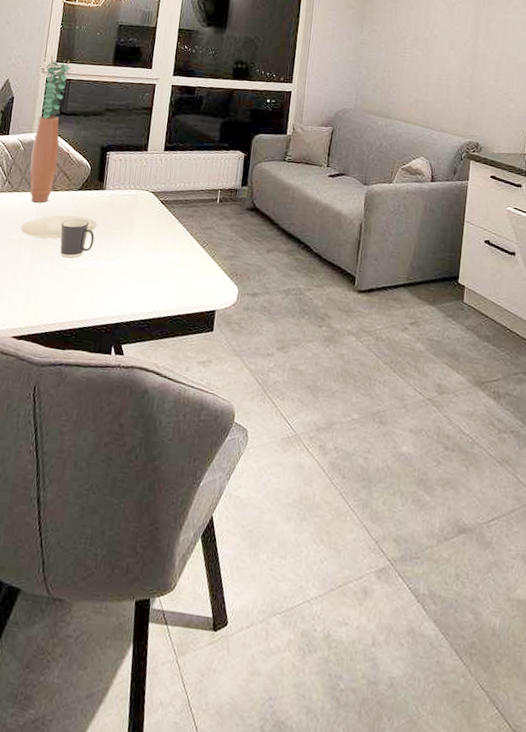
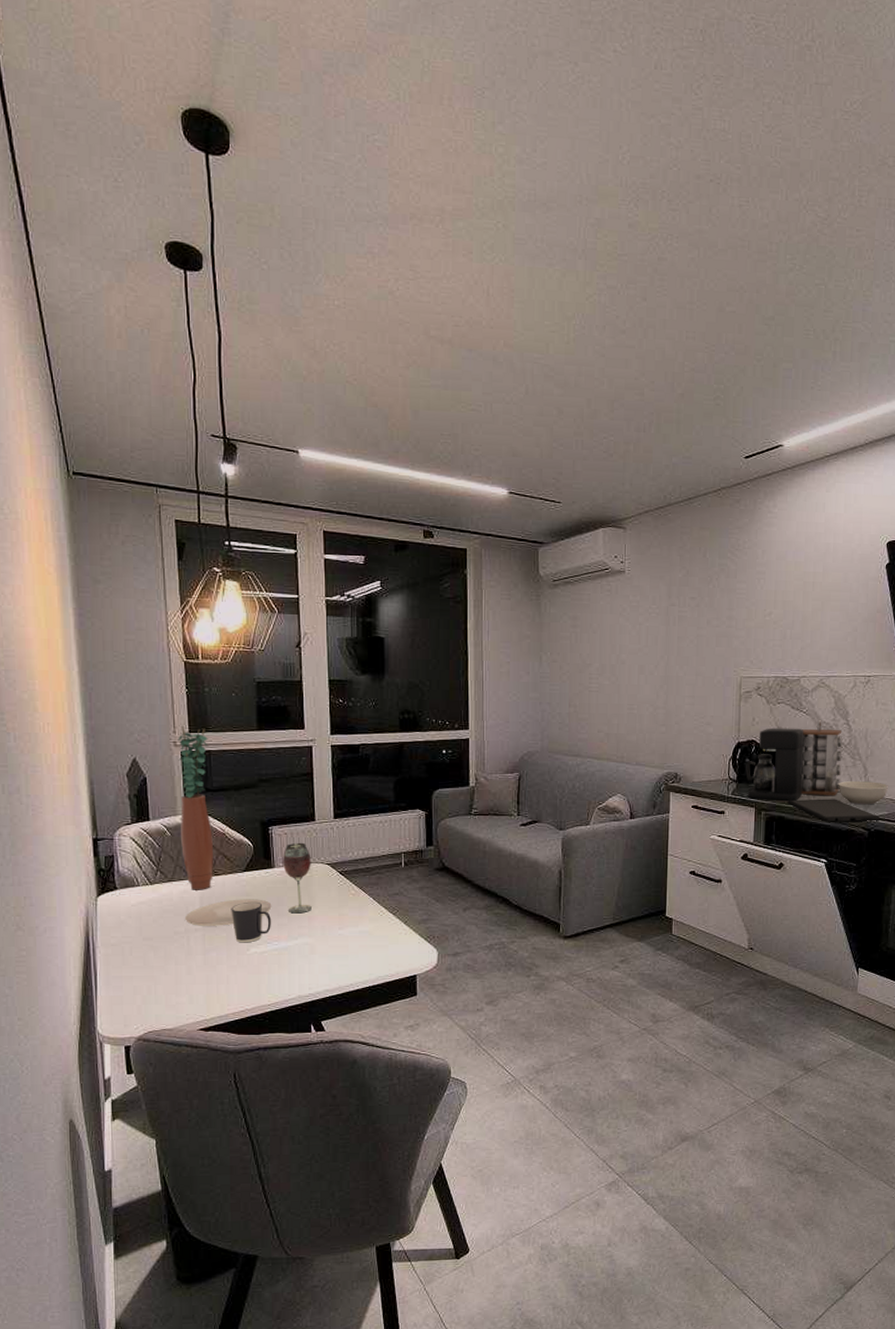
wineglass: none [111,169,139,236] -> present [283,842,312,914]

